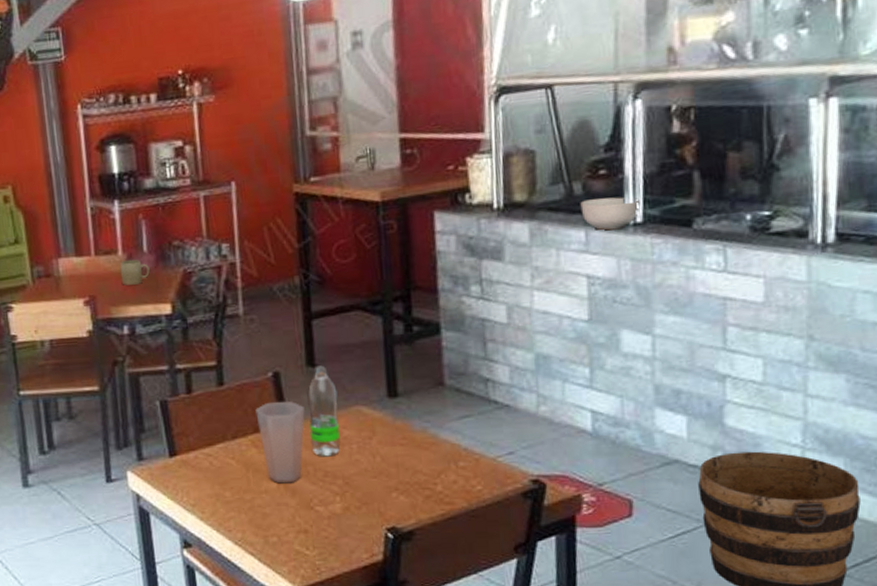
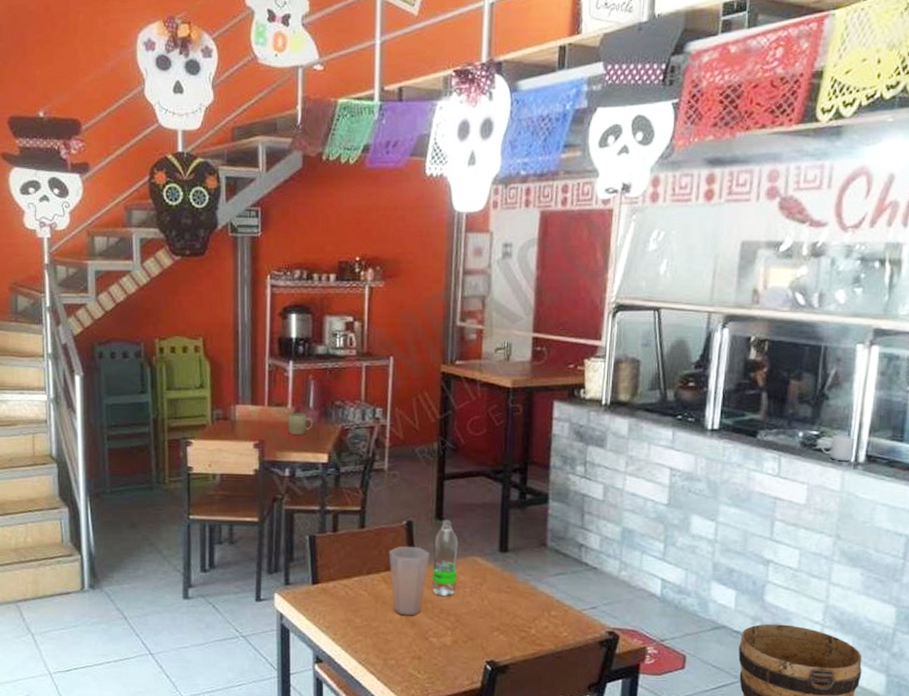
bowl: present [580,196,640,231] -> none [671,406,718,433]
cup: none [777,211,820,245] -> present [821,434,855,462]

